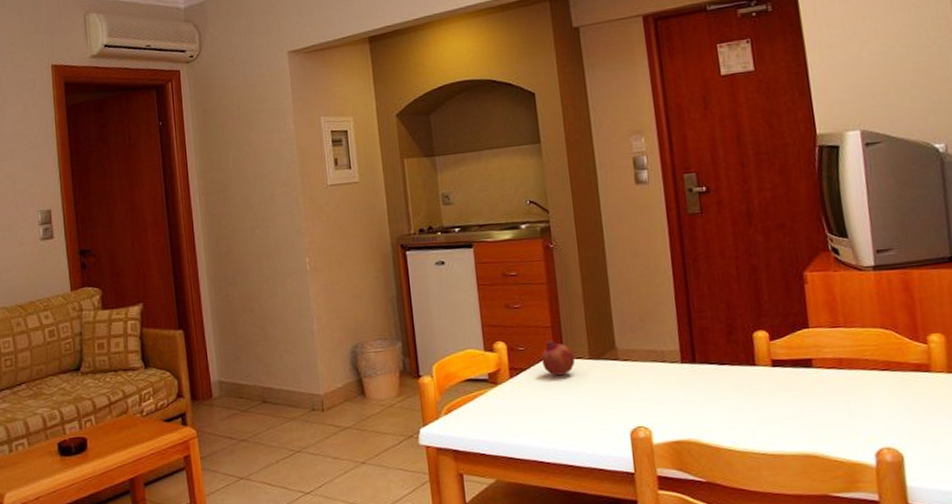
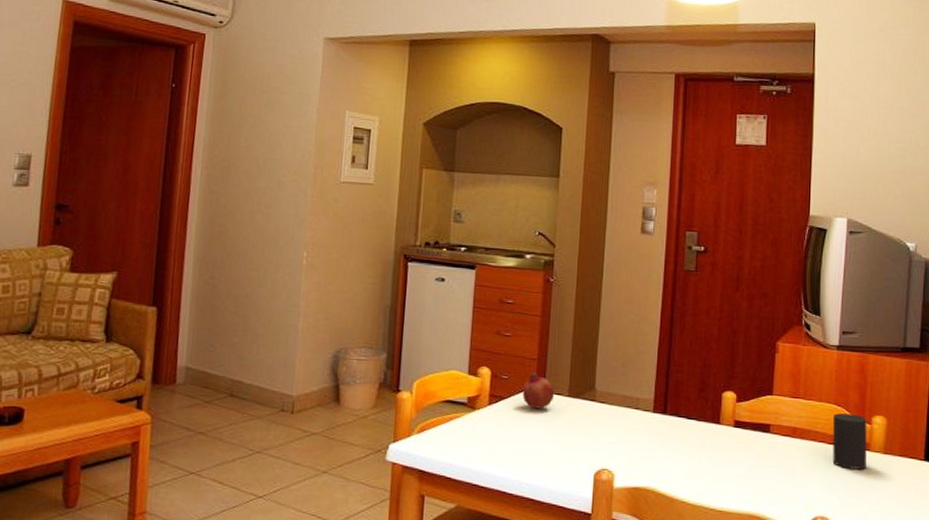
cup: none [882,335,930,394] -> present [832,413,867,470]

